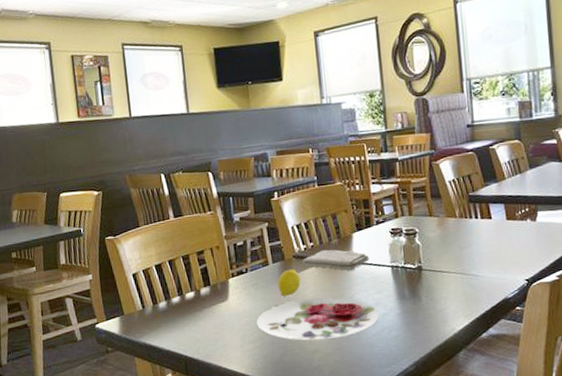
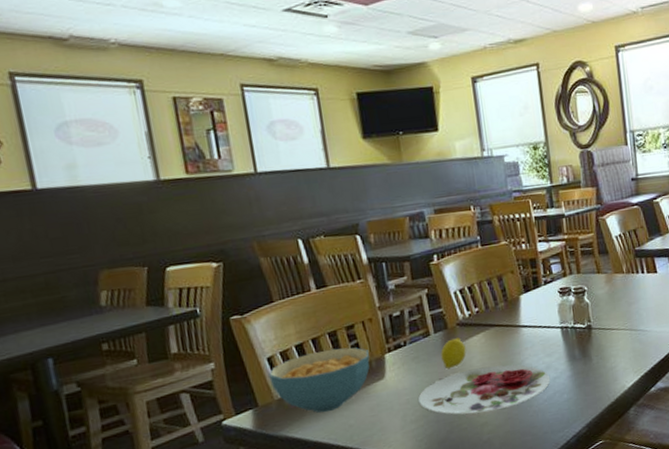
cereal bowl: none [133,270,216,326] -> present [269,347,370,413]
washcloth: present [302,249,369,270] -> none [467,313,538,335]

